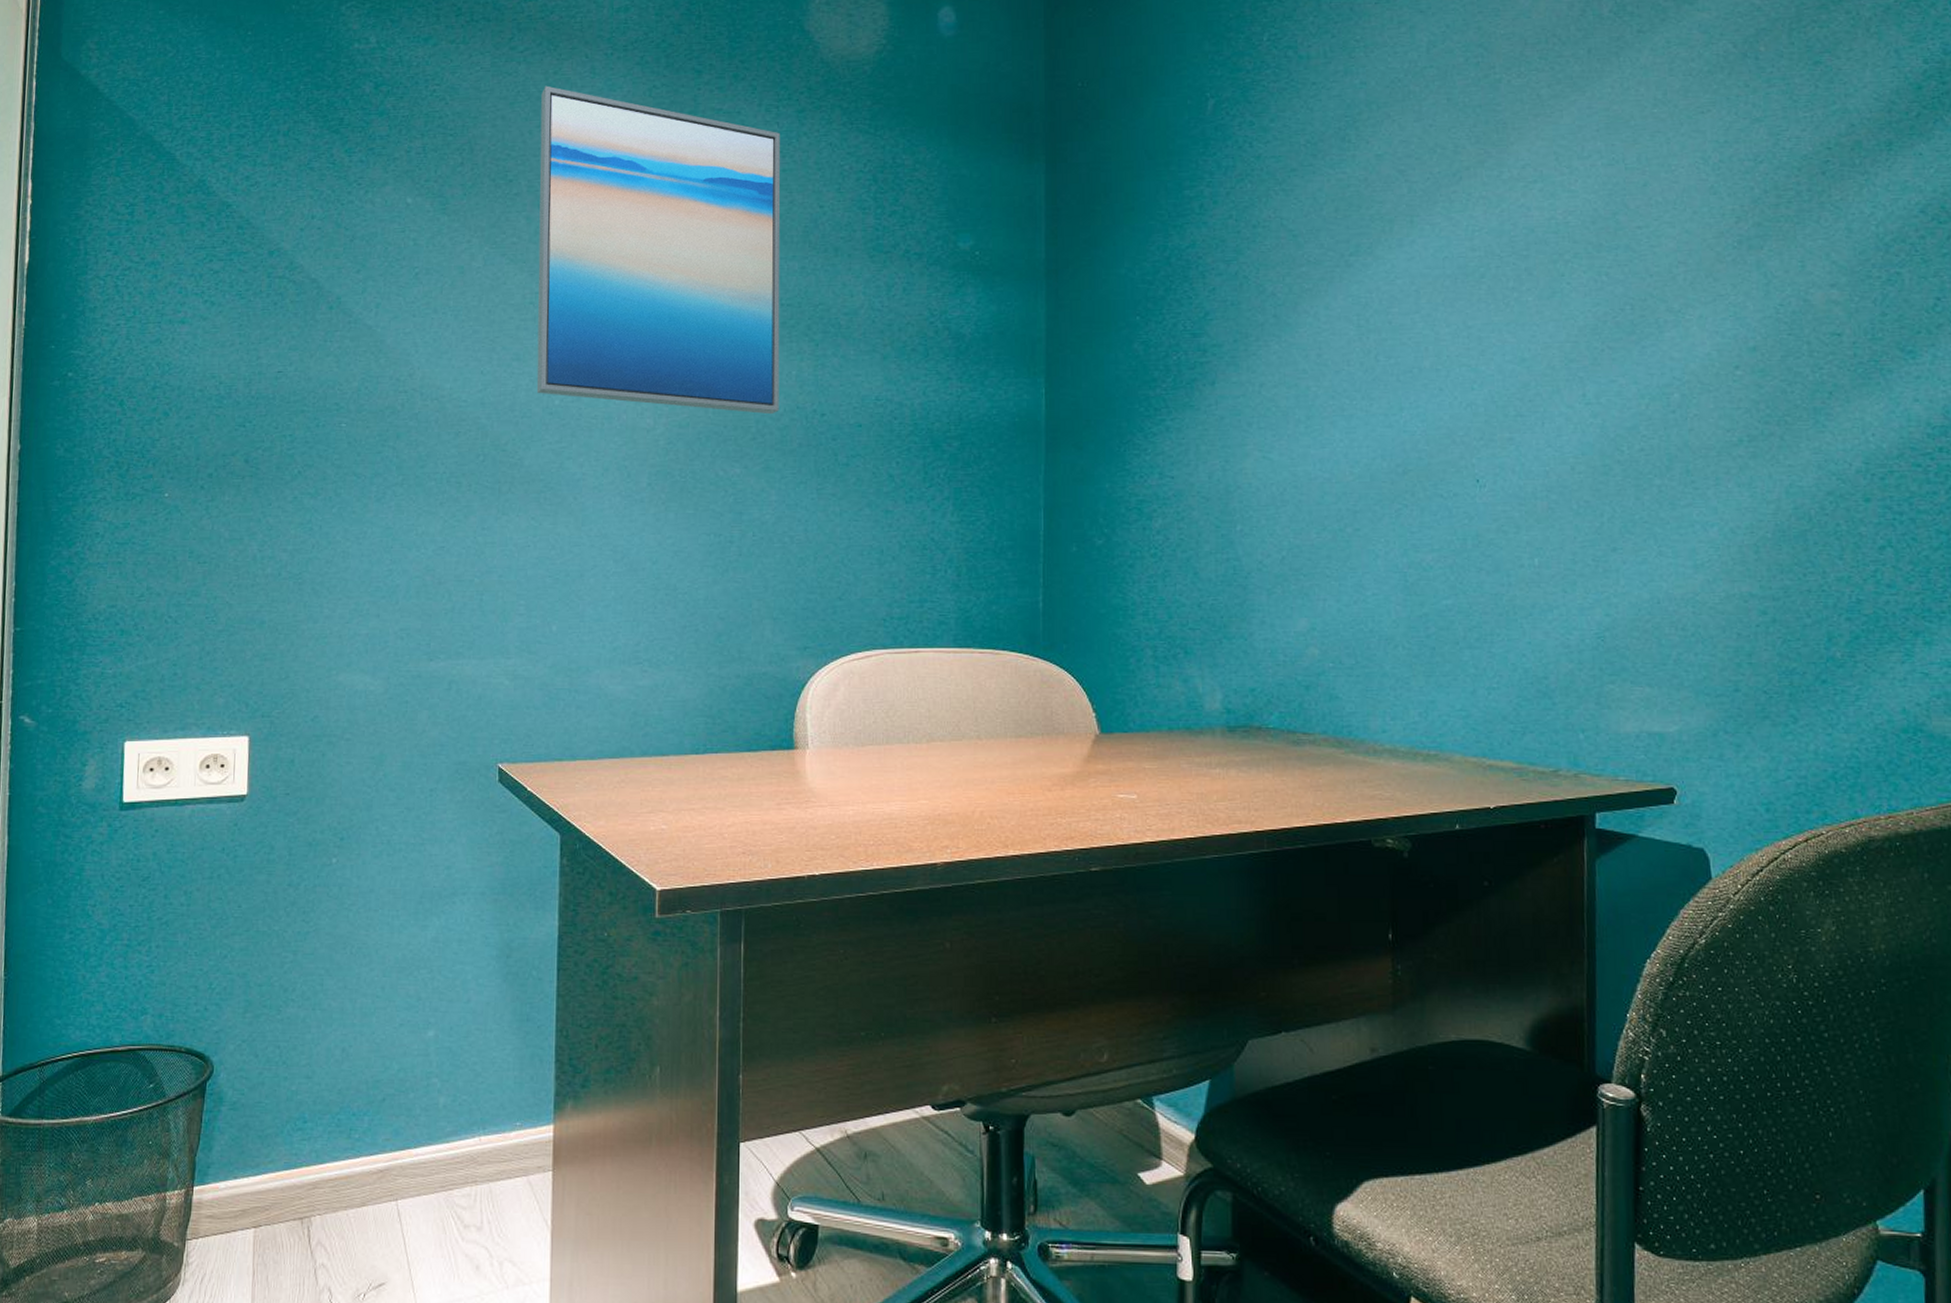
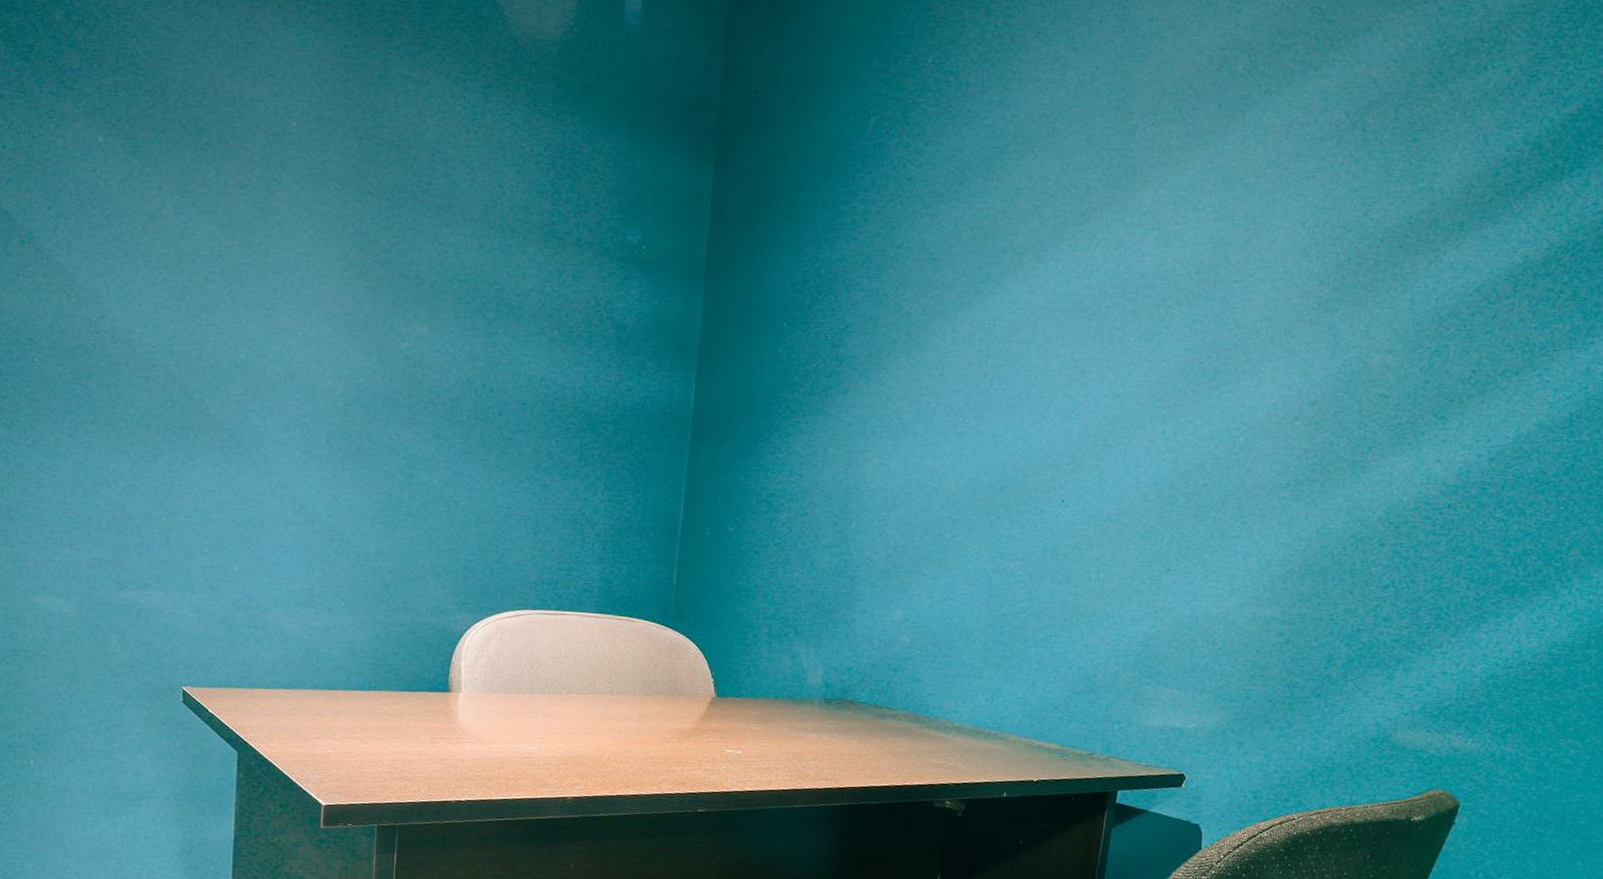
wall art: present [536,85,781,415] -> none [223,33,466,386]

